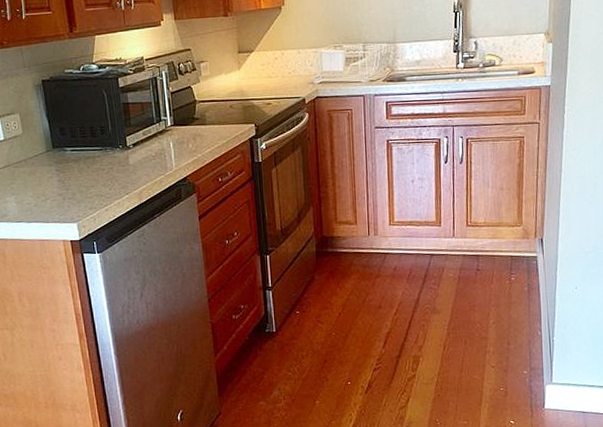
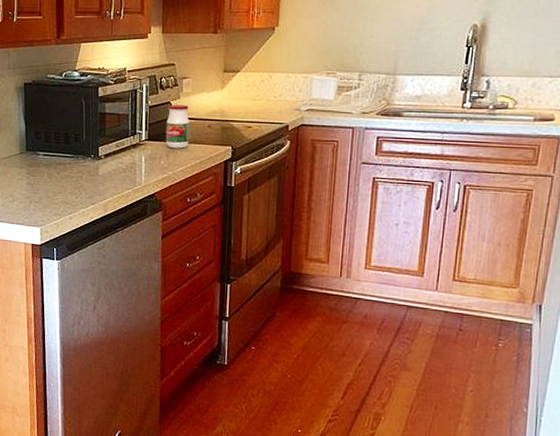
jar: none [189,88,214,132] -> present [165,105,190,149]

